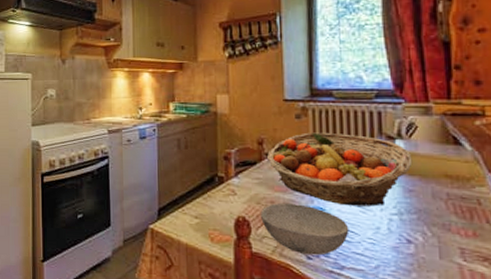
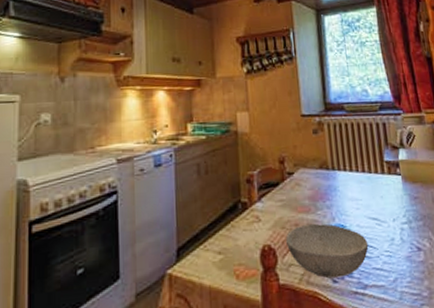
fruit basket: present [267,132,413,207] -> none [289,146,415,220]

